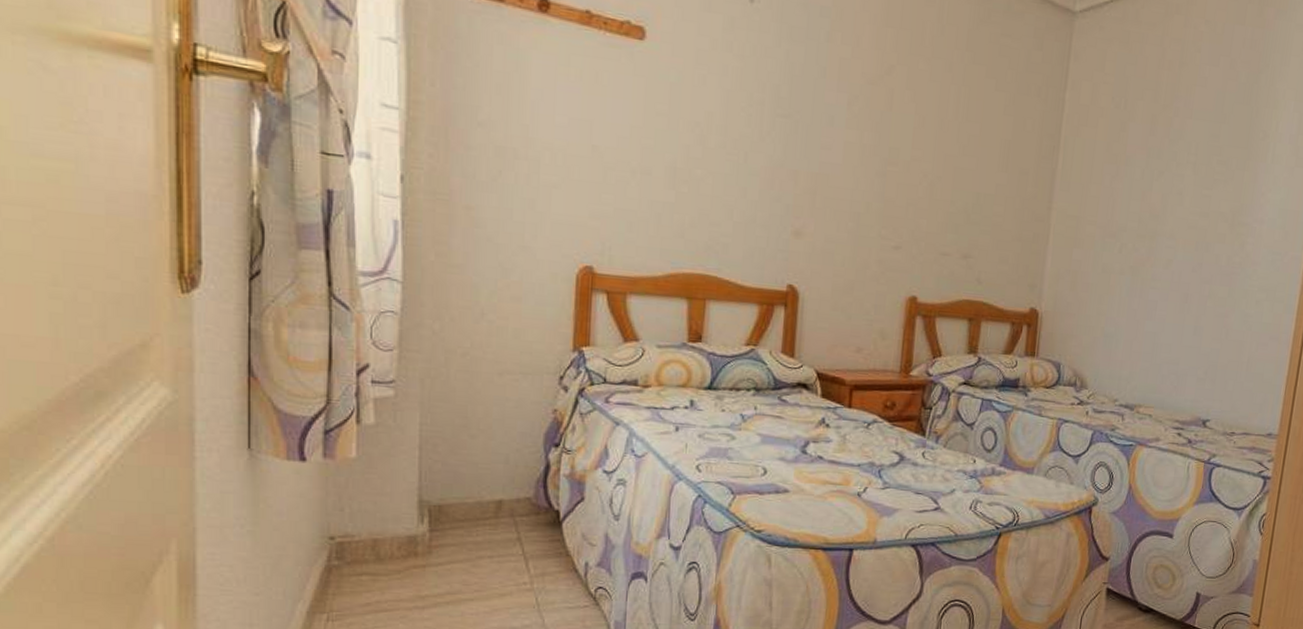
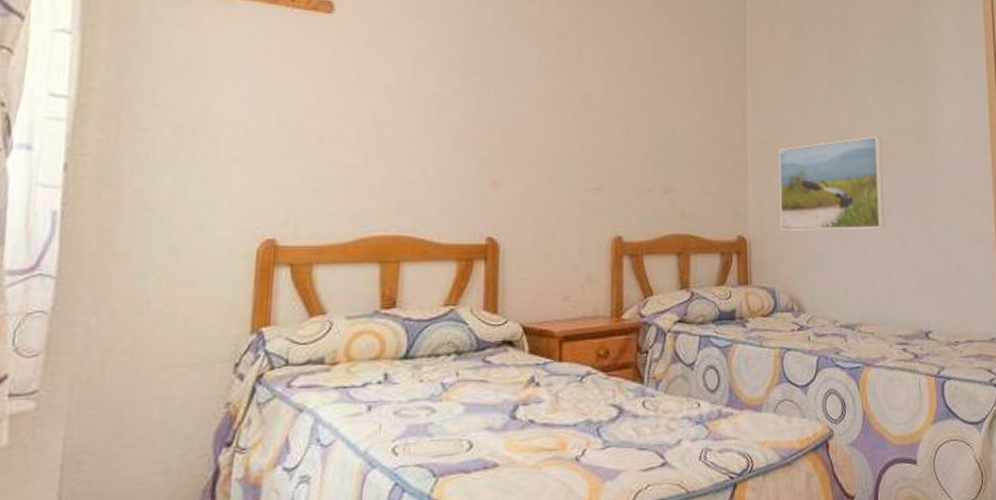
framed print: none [1074,219,1192,315] -> present [779,136,884,230]

